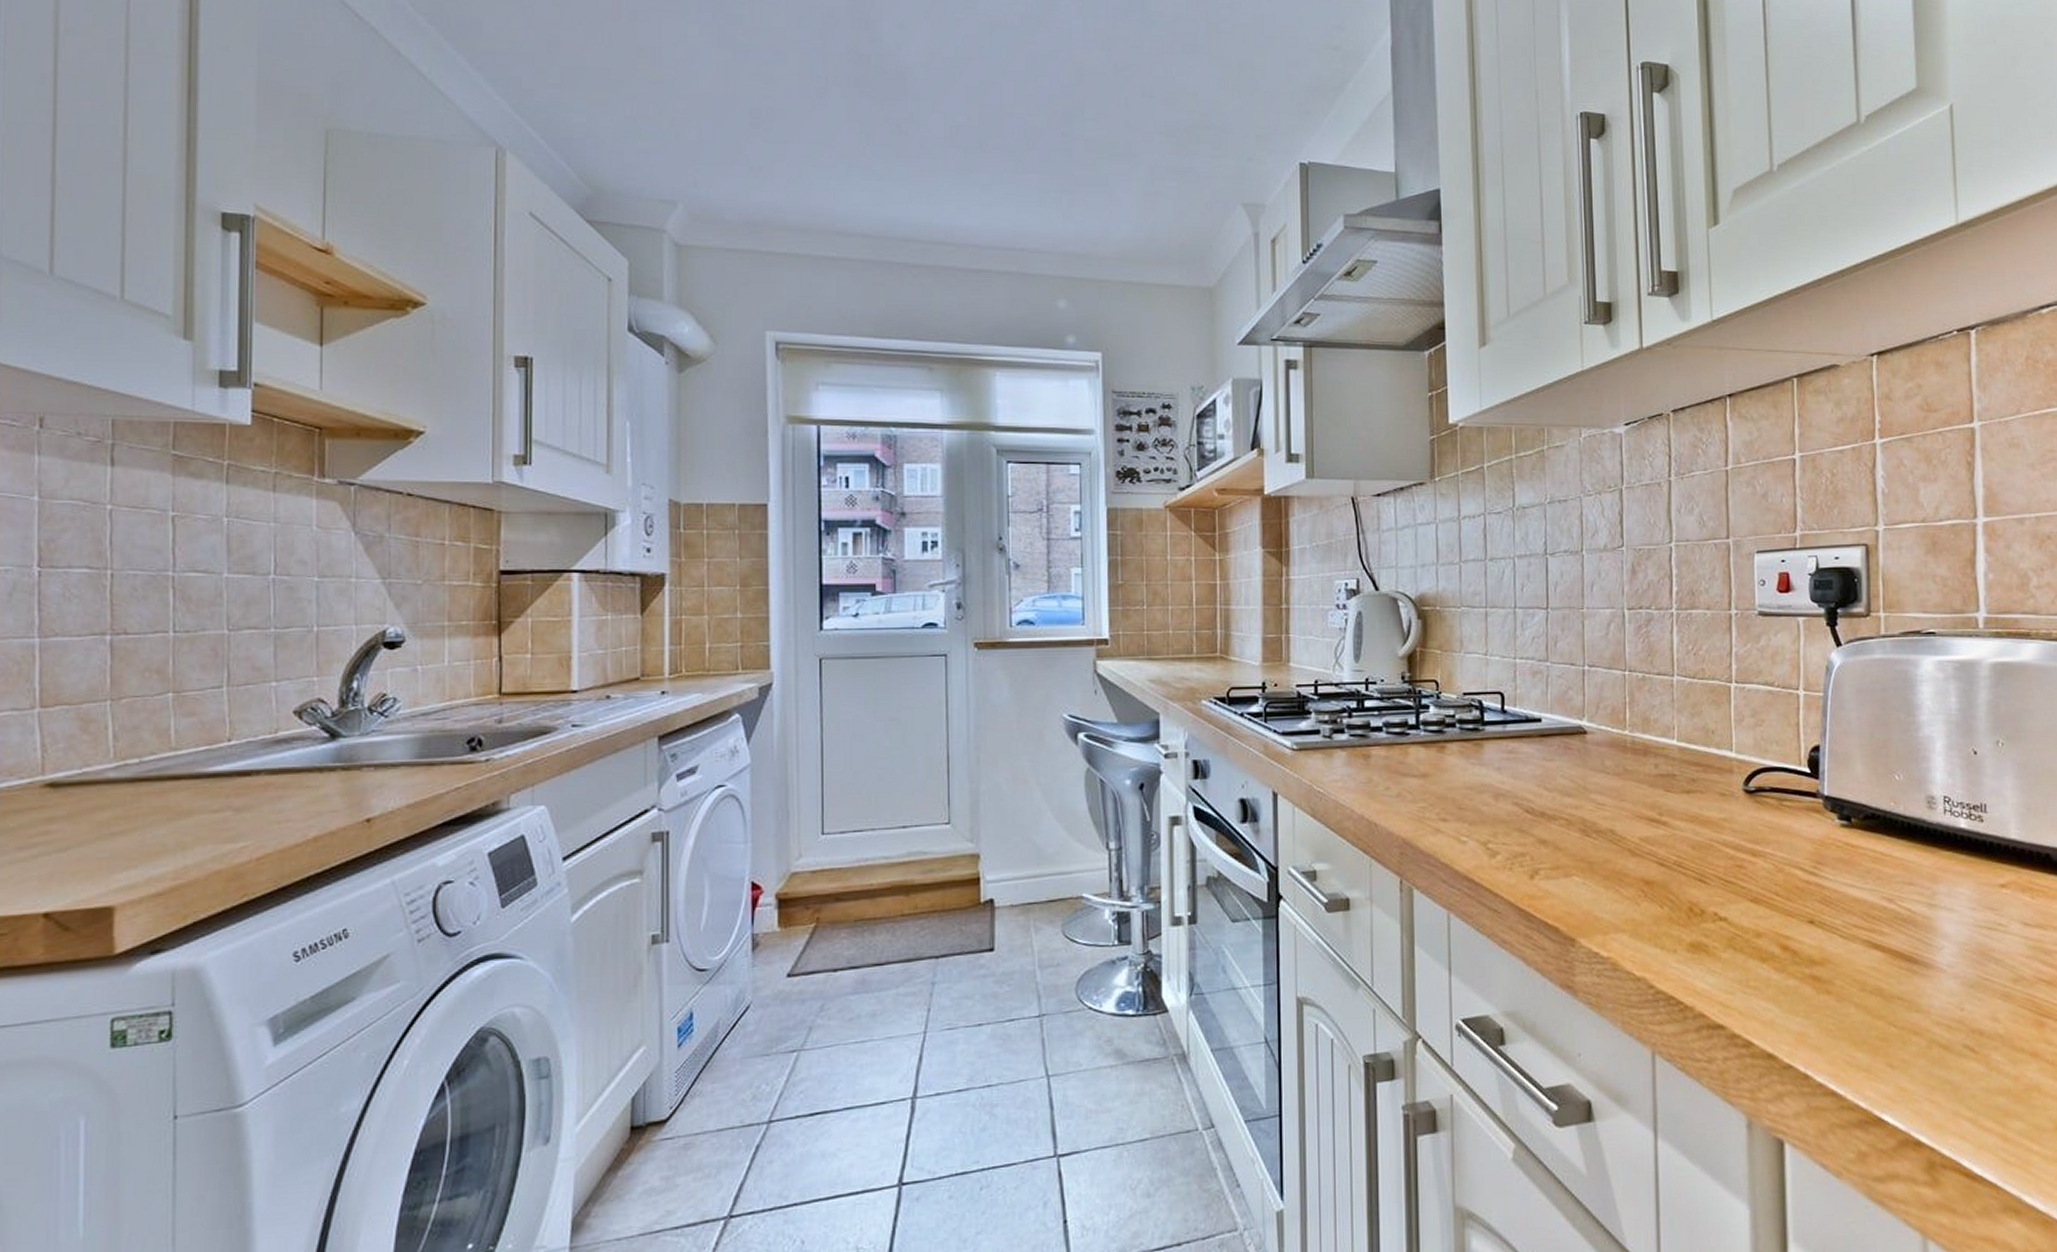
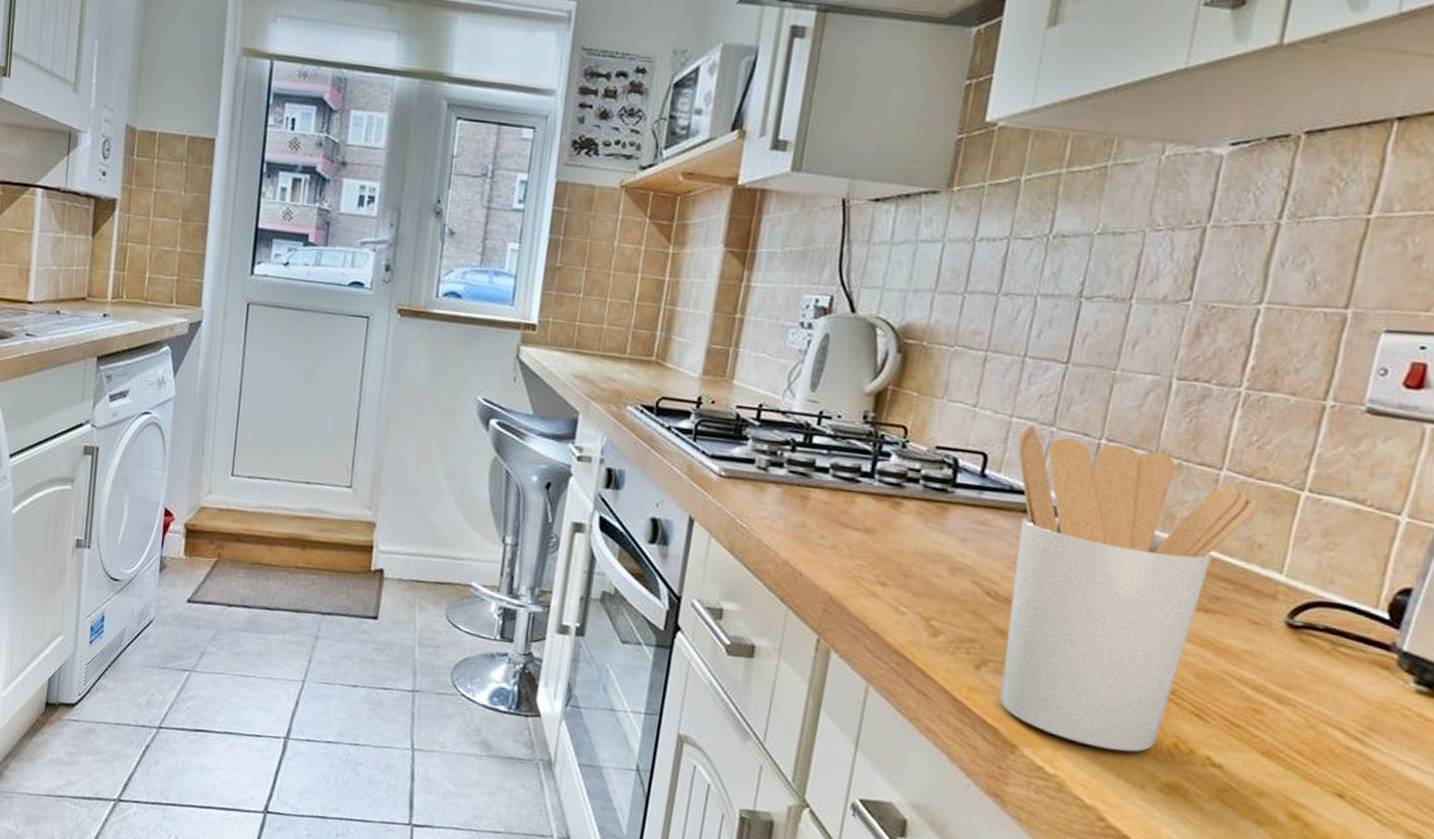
utensil holder: none [1525,663,1706,926] -> present [999,425,1261,752]

